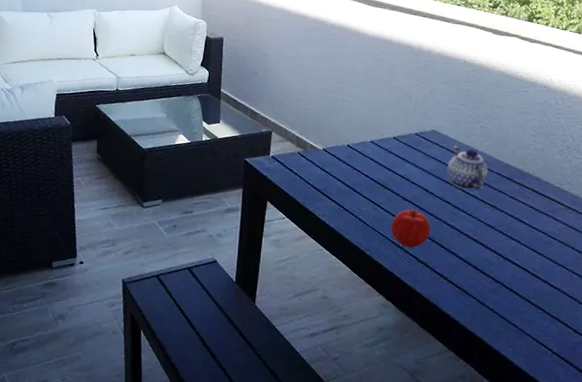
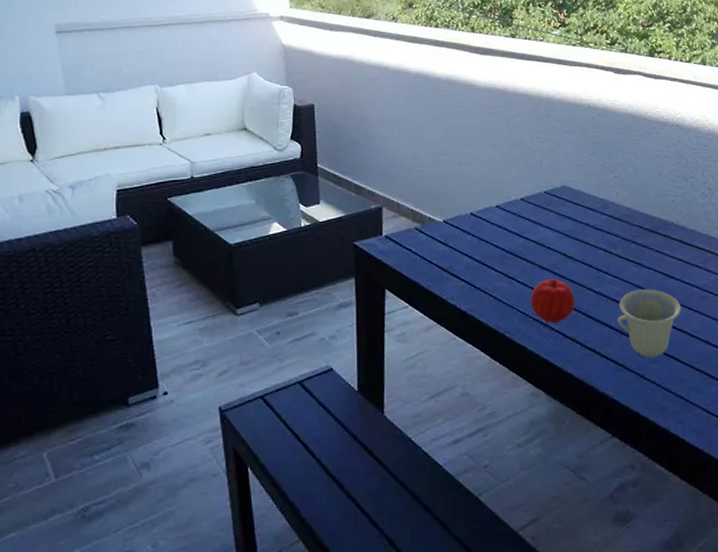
teapot: present [446,145,488,190] -> none [584,200,629,249]
cup: none [466,228,527,289] -> present [617,289,682,358]

